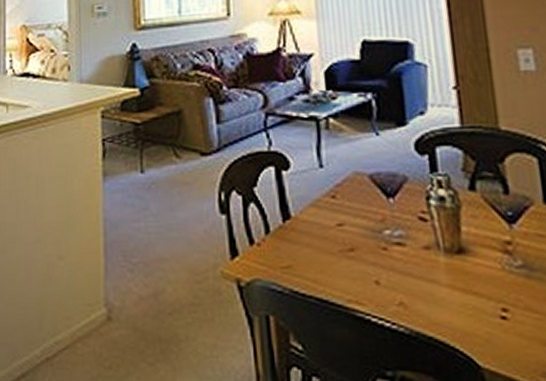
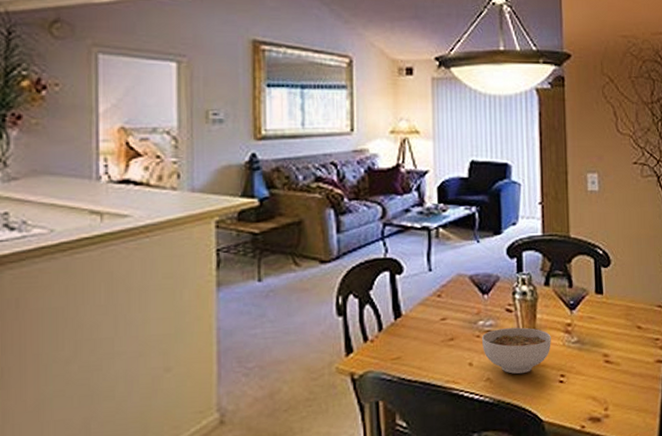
bowl: none [389,241,485,302] -> present [481,327,551,374]

